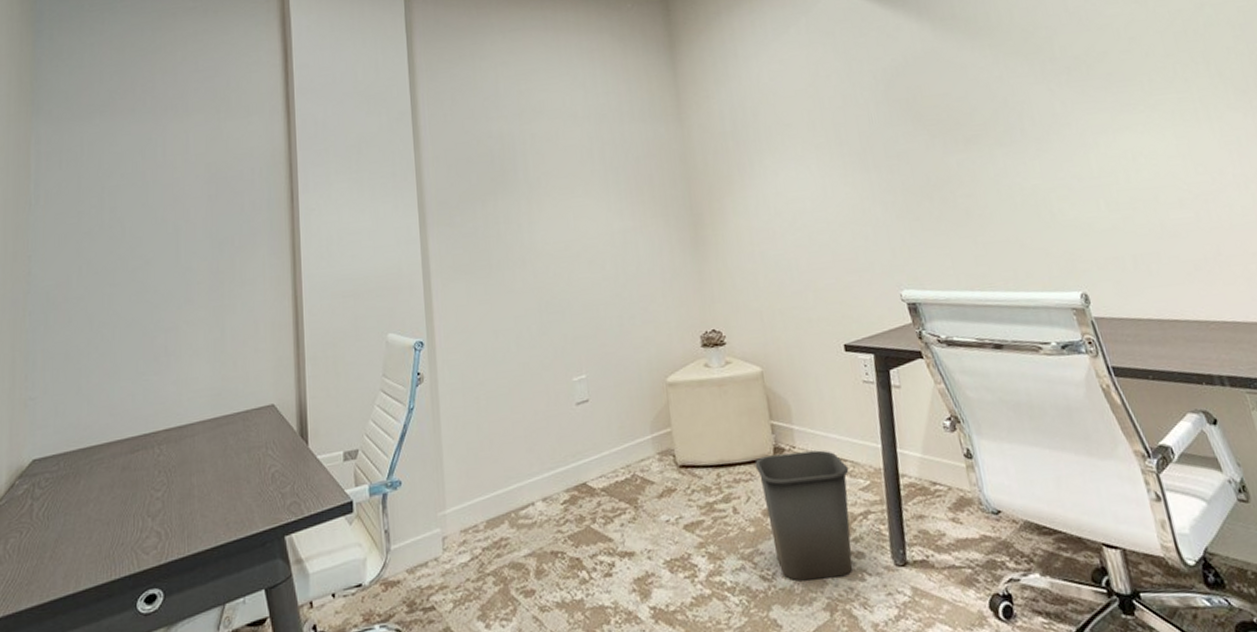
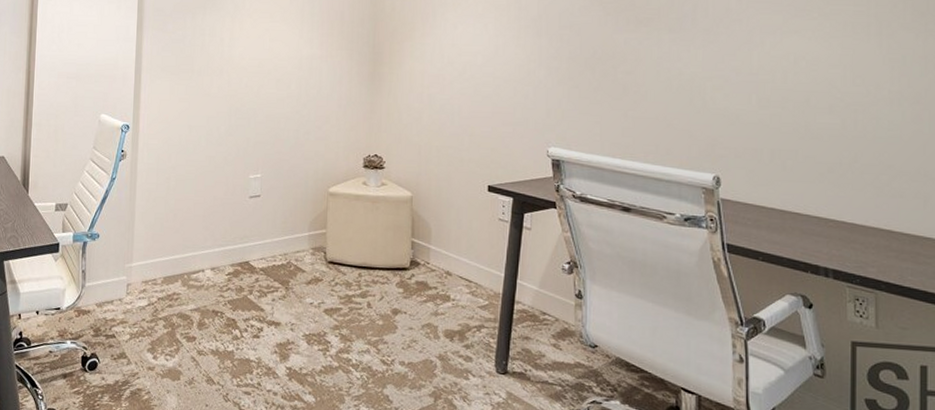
waste bin: present [755,450,853,582] -> none [392,266,472,373]

